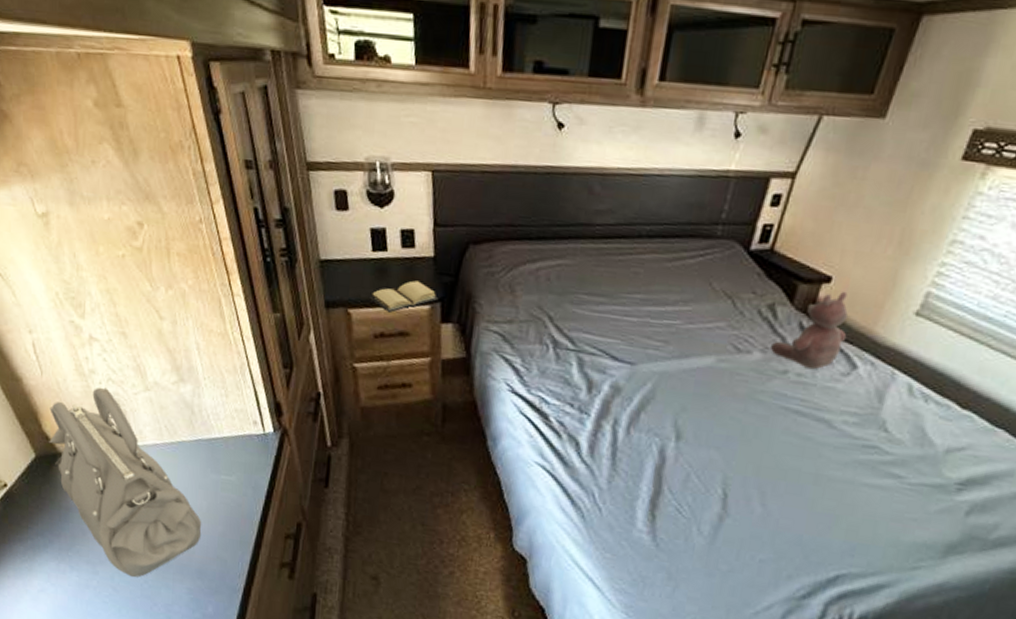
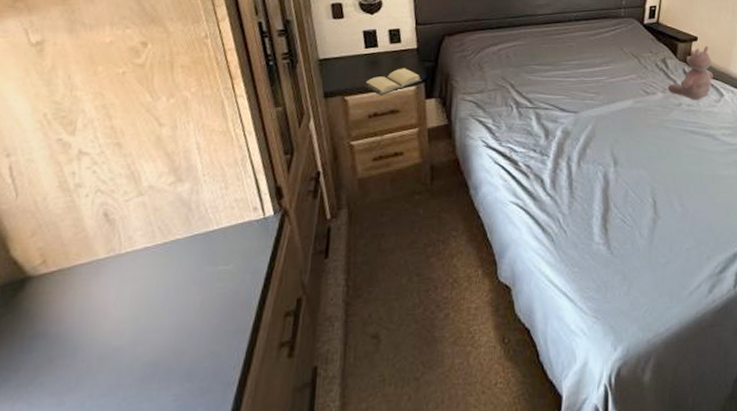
shoulder bag: present [49,387,202,578] -> none [17,199,195,399]

